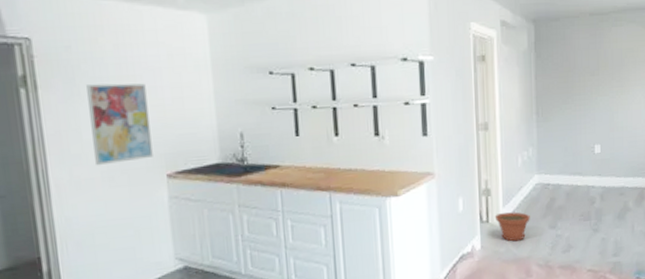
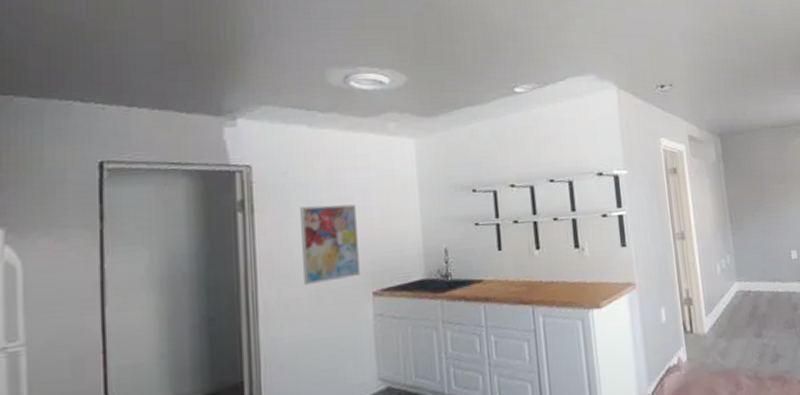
plant pot: present [494,212,530,242] -> none [698,321,735,352]

